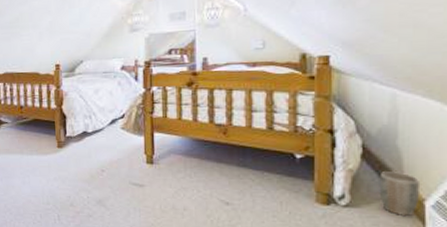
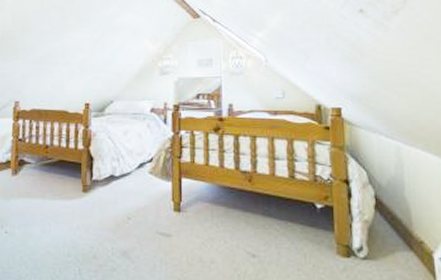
plant pot: present [379,172,421,217] -> none [392,223,429,270]

